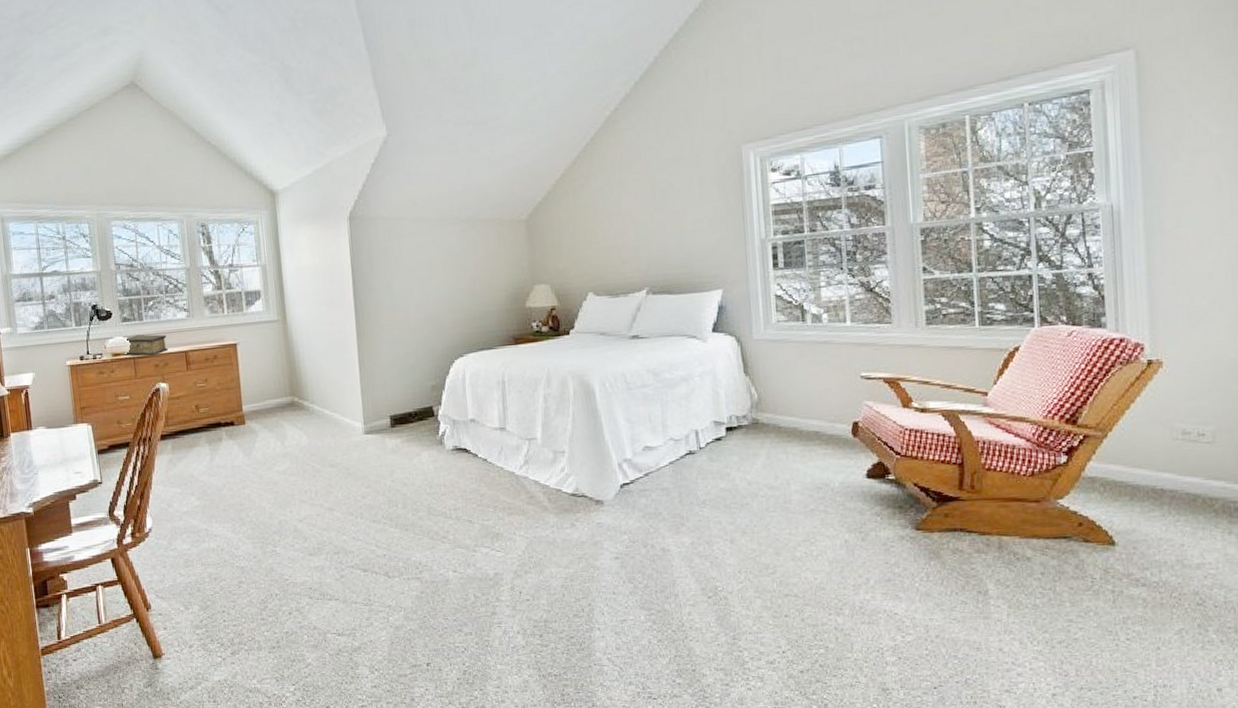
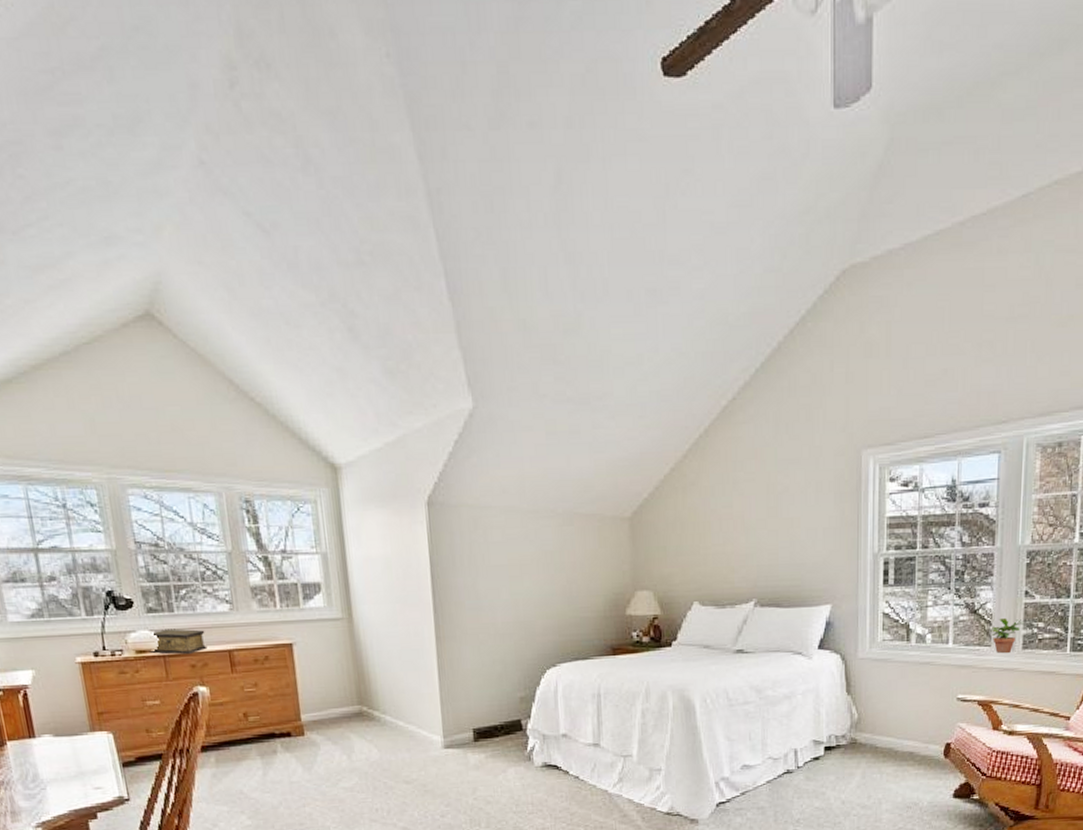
potted plant: none [888,294,925,331] -> present [989,617,1024,654]

